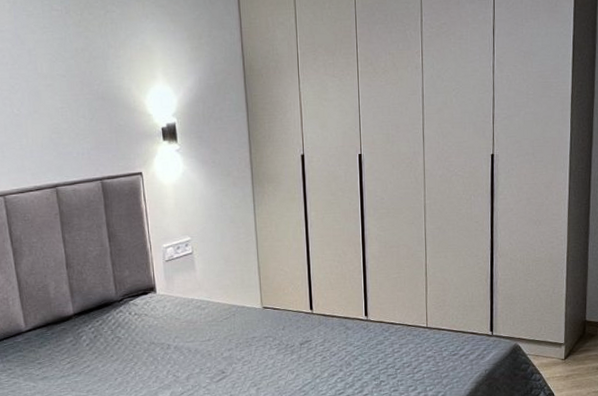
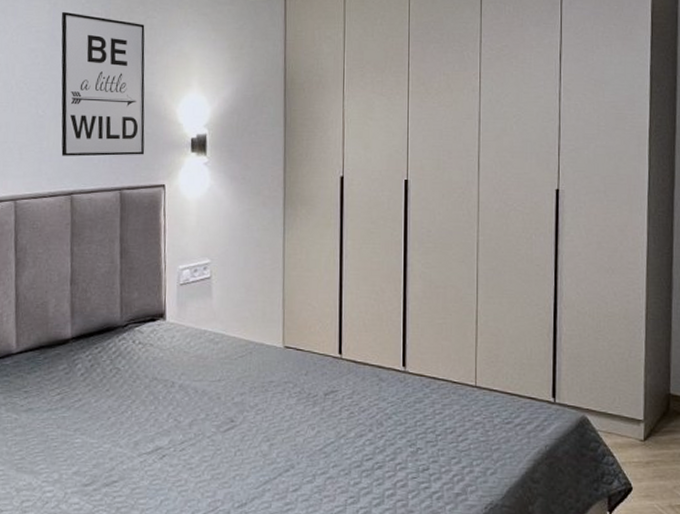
wall art: none [22,9,120,152] -> present [61,11,145,157]

